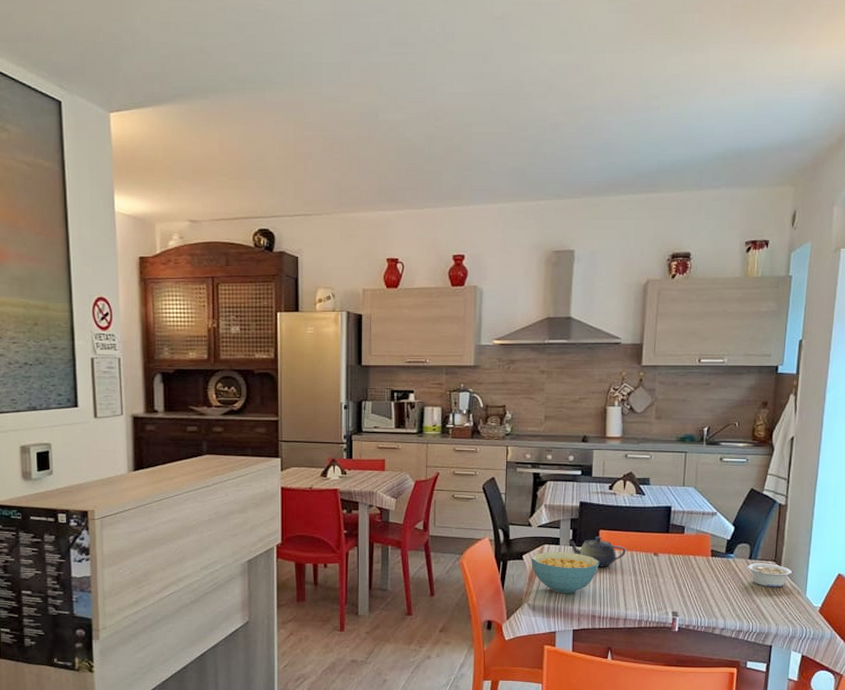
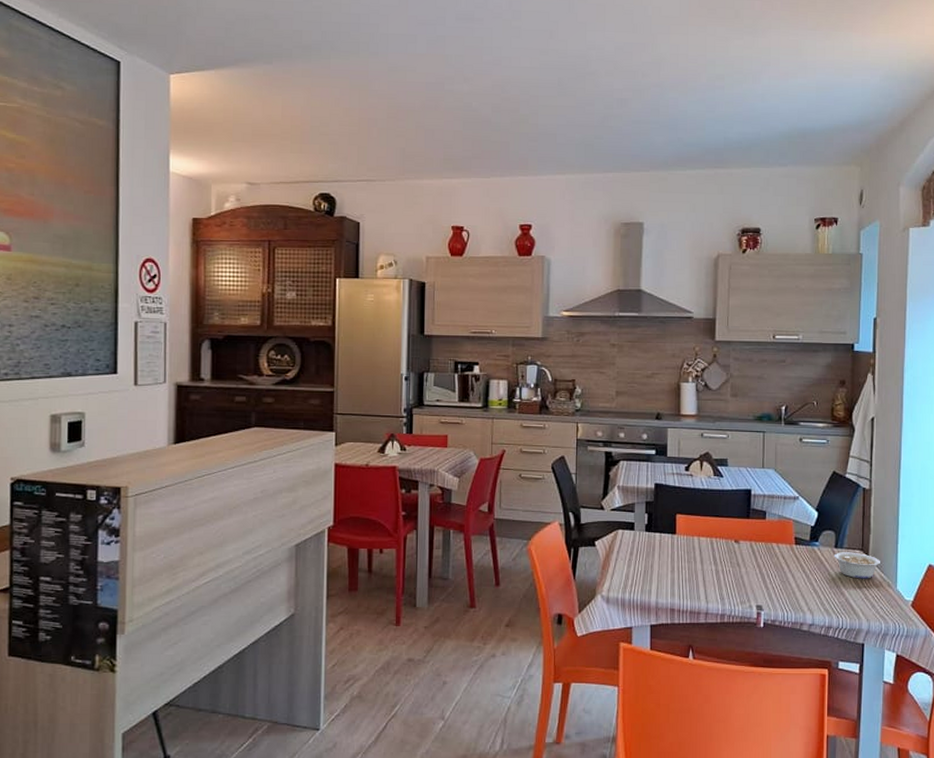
cereal bowl: present [531,552,599,594] -> none [604,538,677,585]
teapot: present [567,536,627,567] -> none [642,521,706,555]

